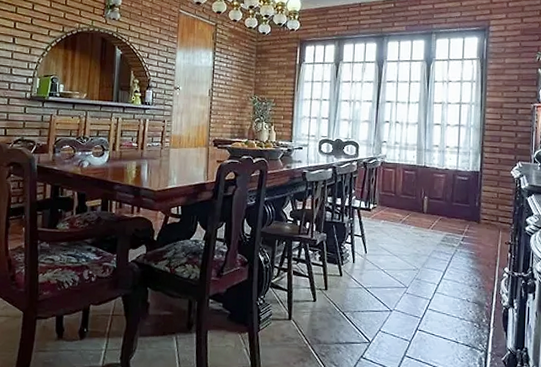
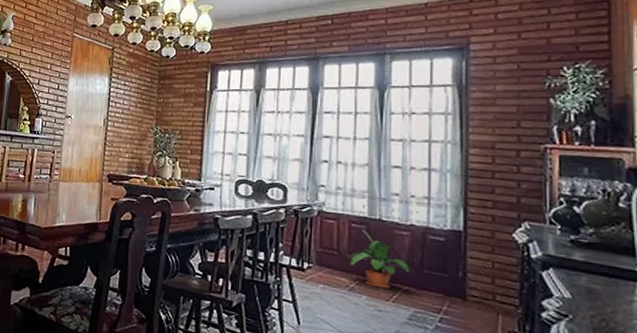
potted plant: none [401,175,444,219] -> present [347,230,410,289]

